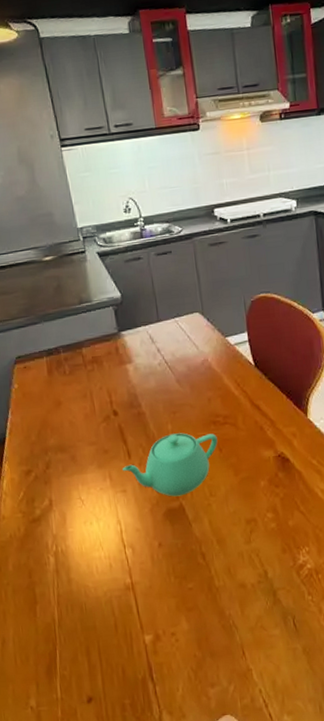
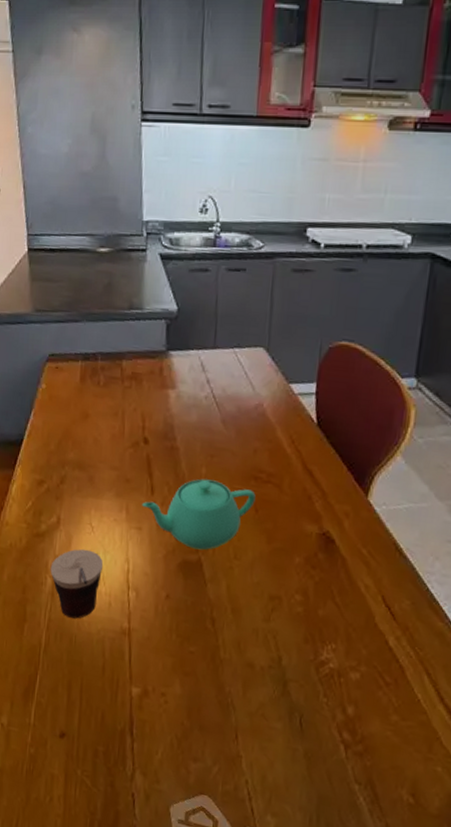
cup: none [50,521,99,588] -> present [50,549,104,619]

